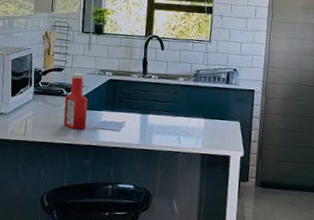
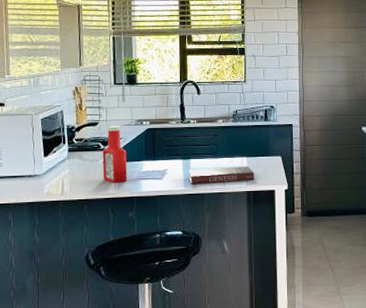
book: none [145,124,211,144] -> present [189,166,254,185]

